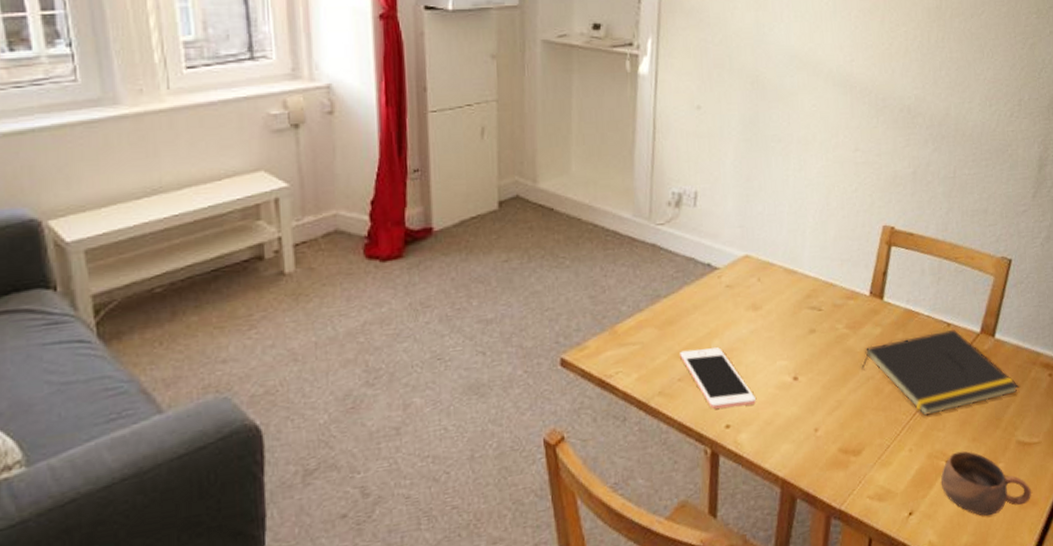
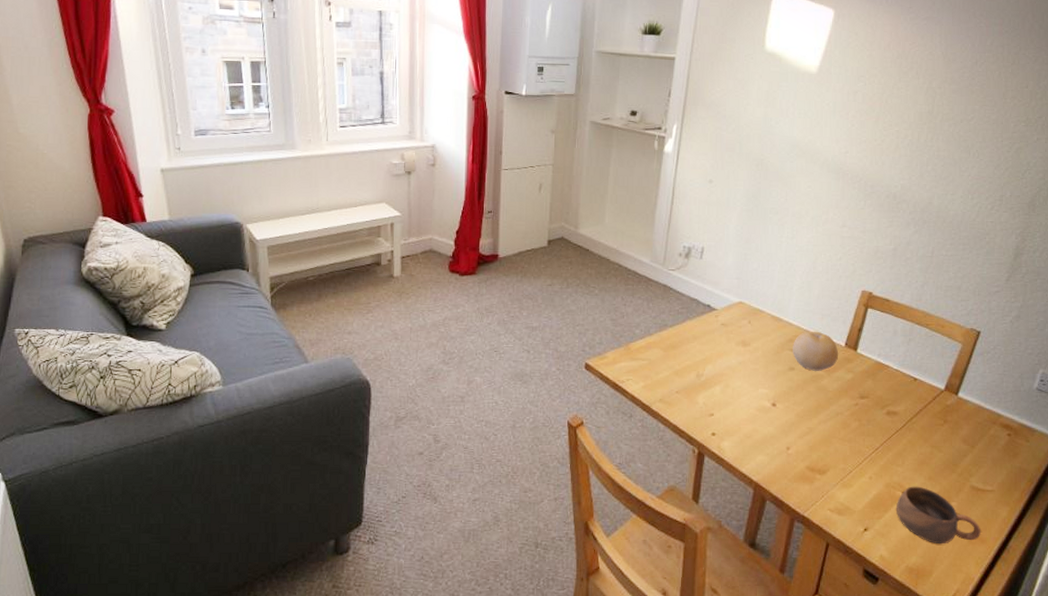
cell phone: present [680,347,756,409] -> none [679,370,738,420]
fruit: none [811,280,864,331] -> present [793,331,839,371]
notepad: present [861,330,1019,417] -> none [832,384,977,453]

